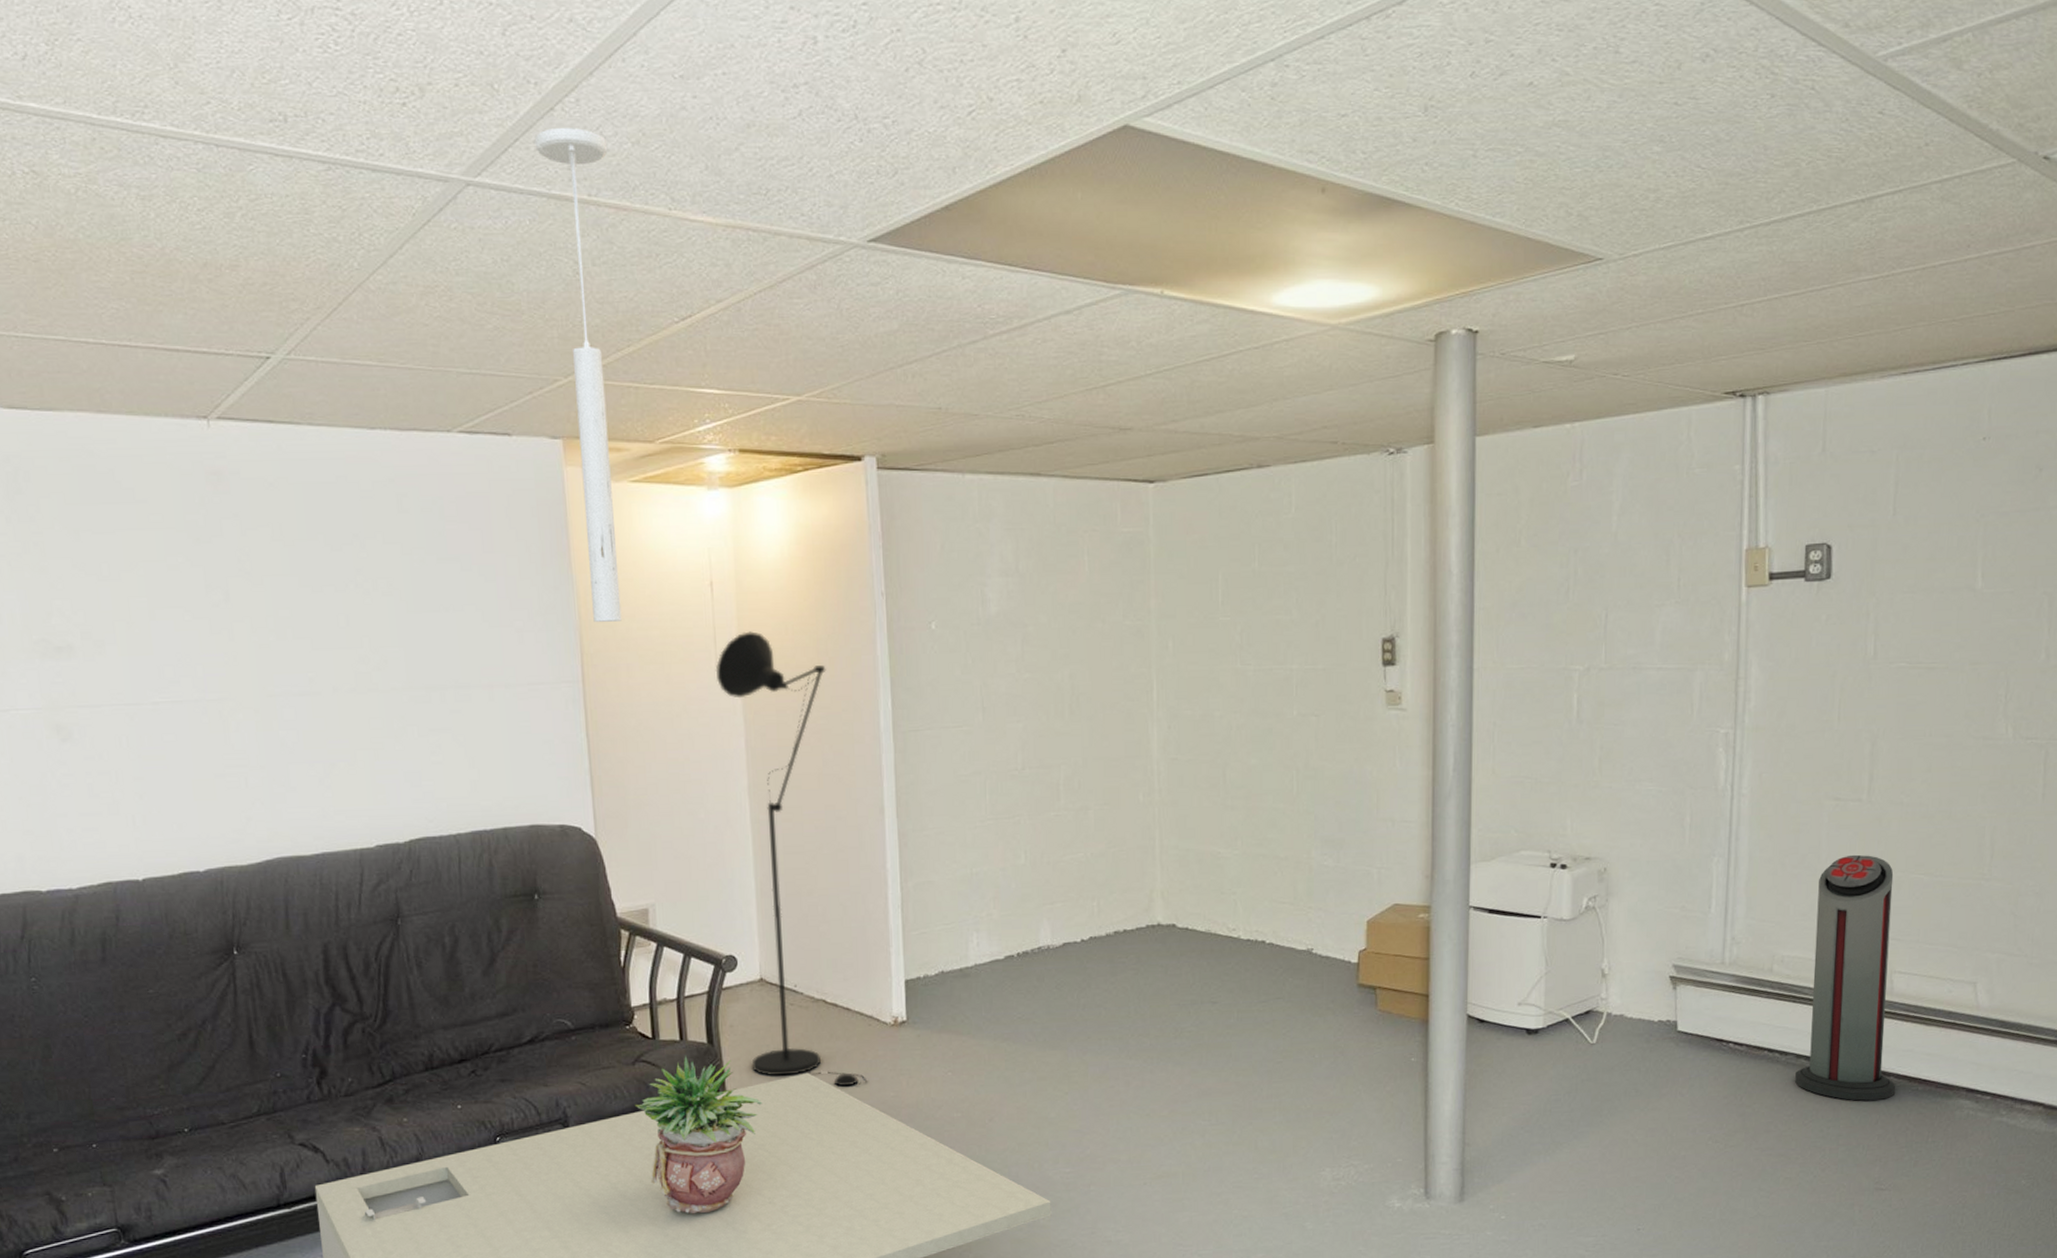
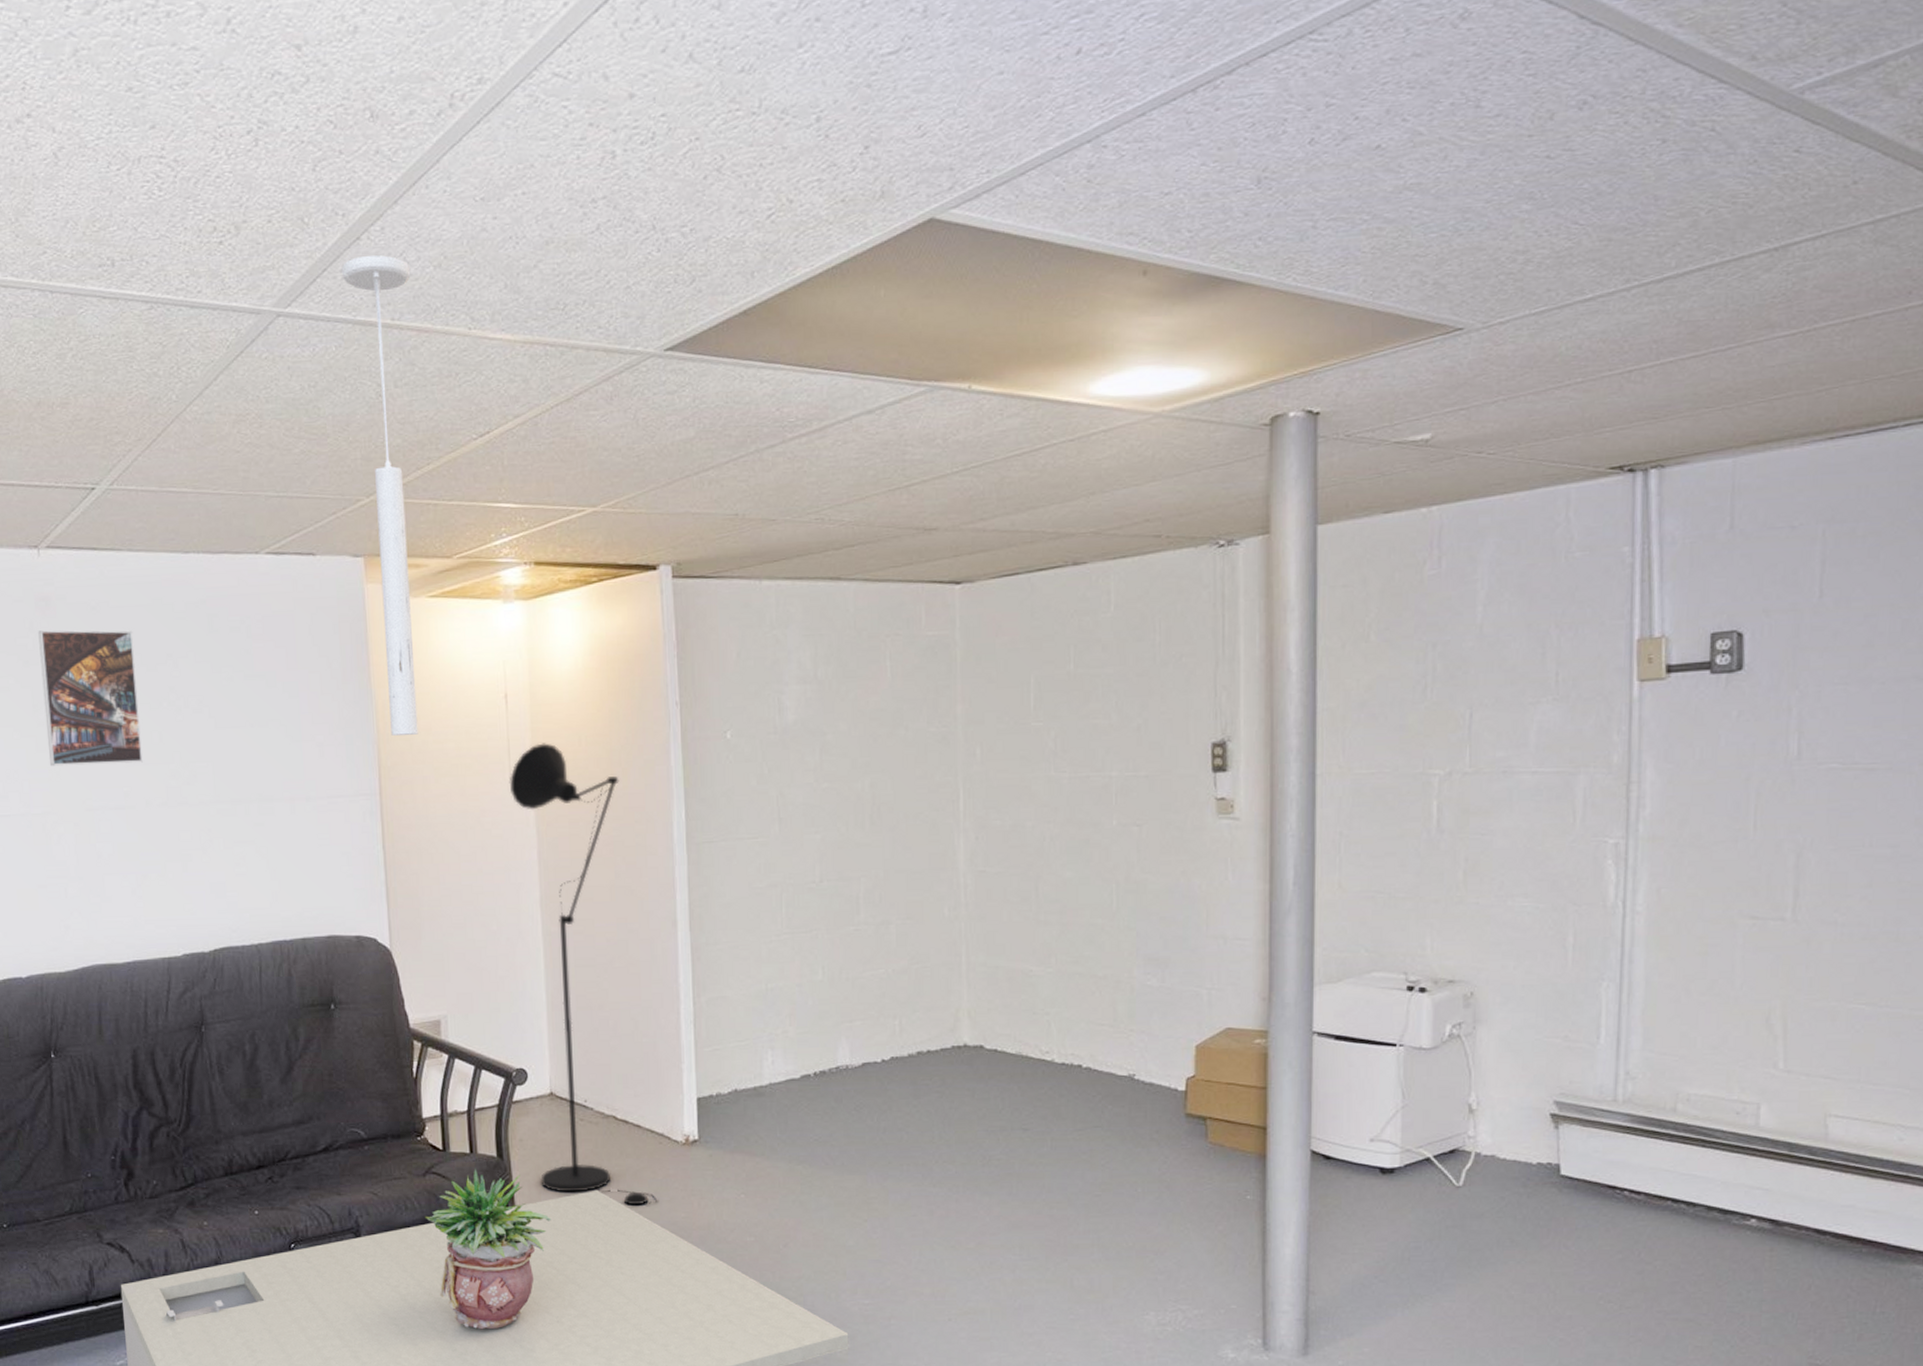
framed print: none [210,506,329,650] -> present [38,630,143,767]
air purifier: present [1795,854,1896,1101] -> none [1706,980,1834,1263]

